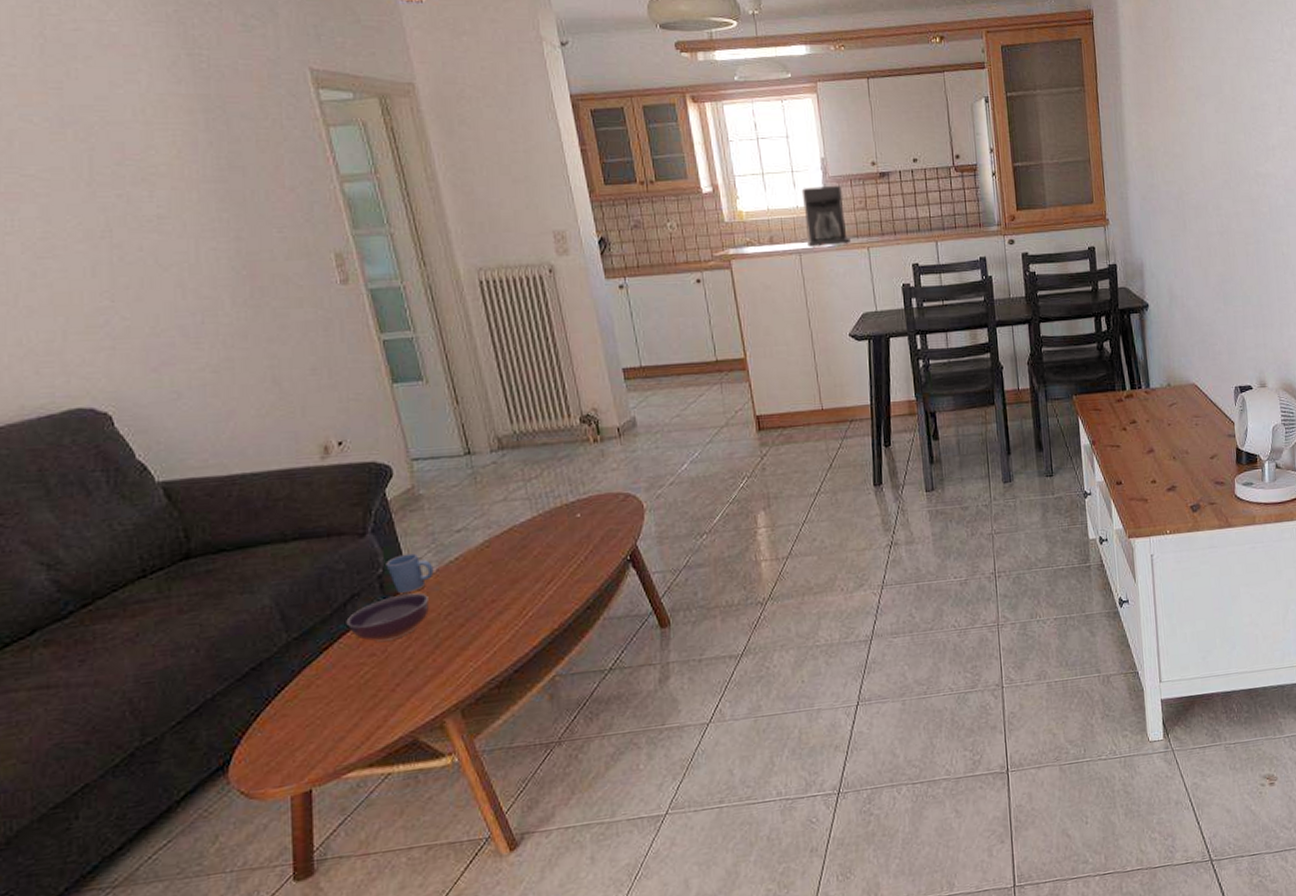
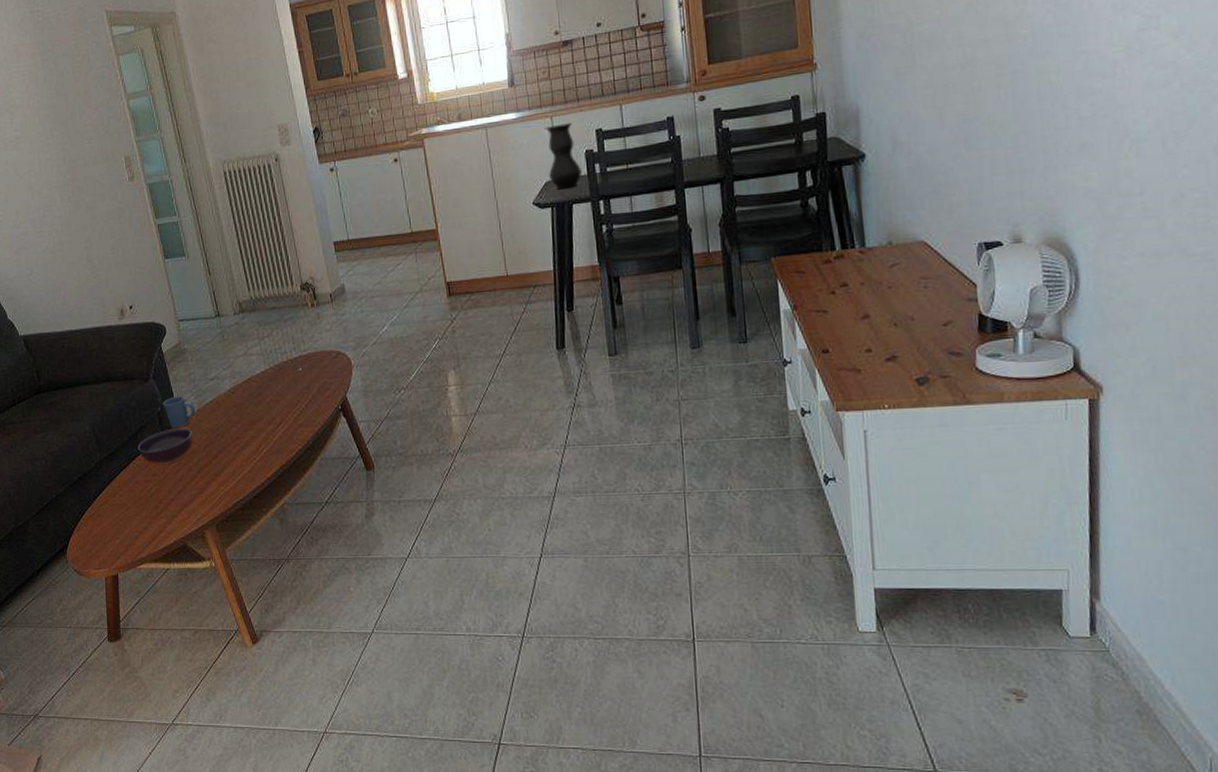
coffee maker: present [801,185,852,248] -> none [487,58,535,122]
vase: none [861,255,899,322] -> present [544,123,582,190]

